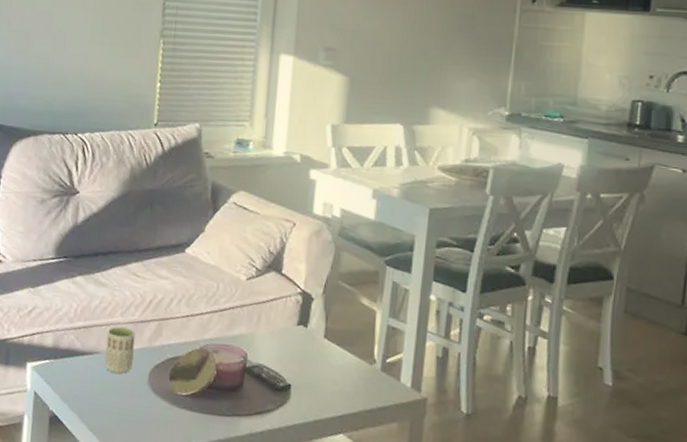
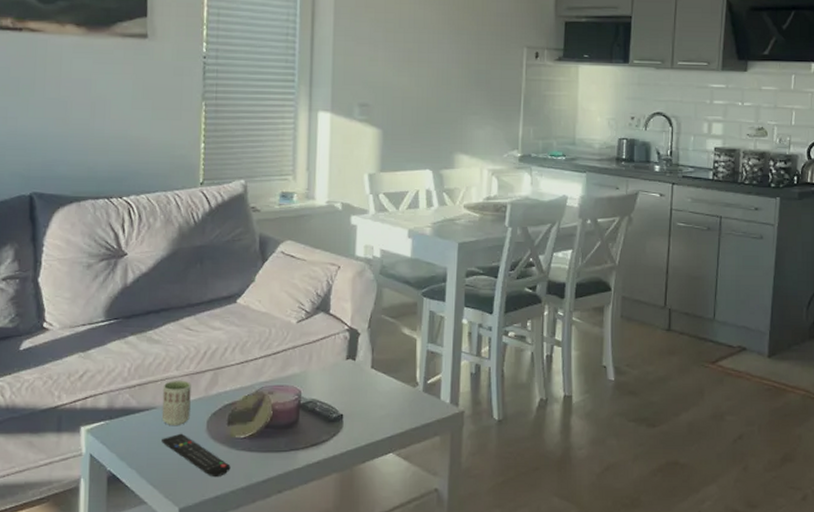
remote control: none [103,382,171,434] -> present [162,433,231,478]

